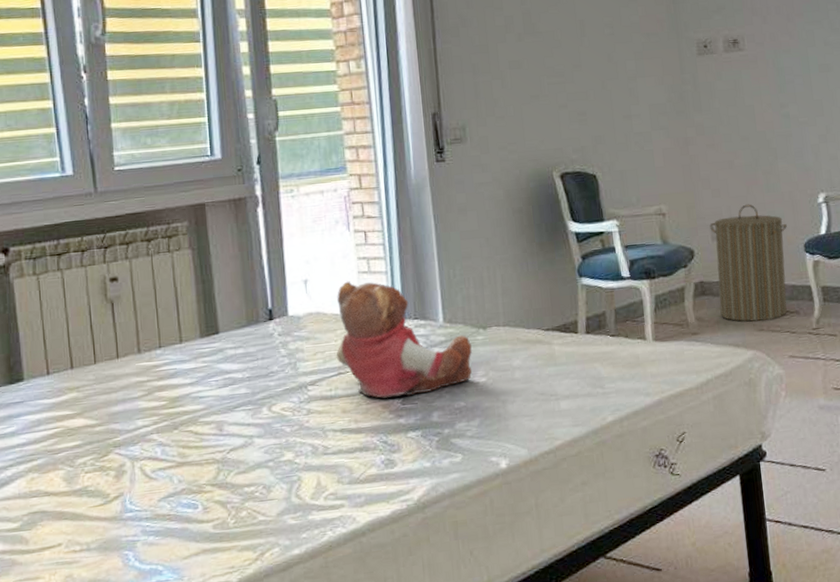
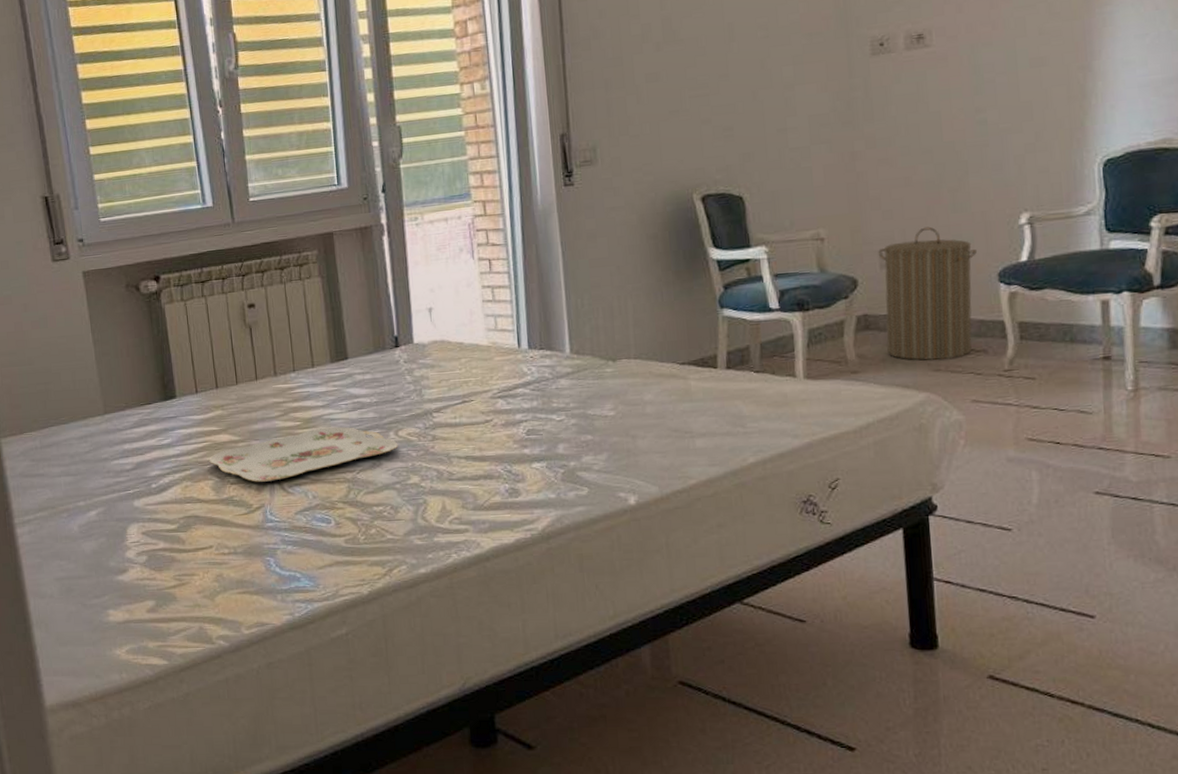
serving tray: none [60,404,272,469] -> present [209,426,398,482]
teddy bear: present [337,281,473,398] -> none [461,309,601,428]

